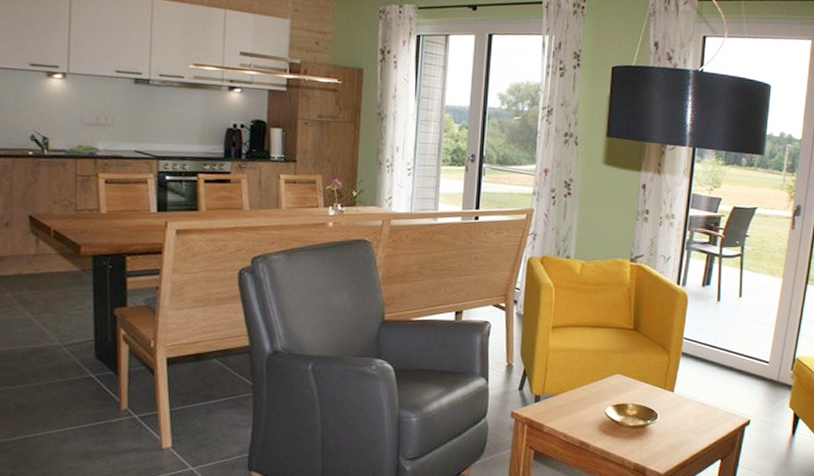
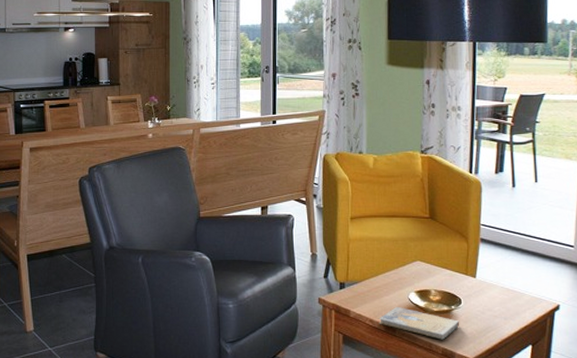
book: none [572,420,654,455] -> present [378,306,460,340]

